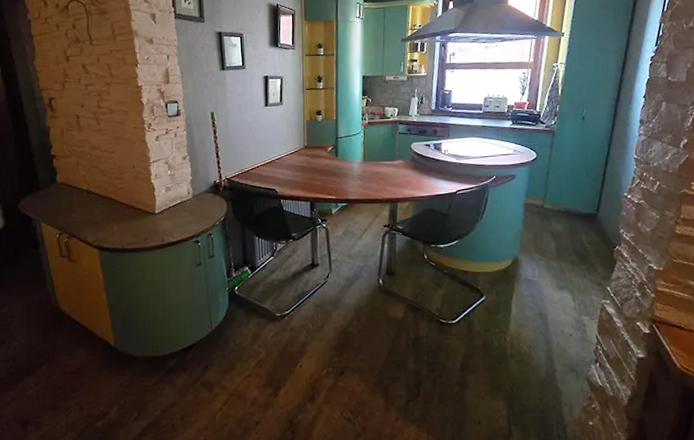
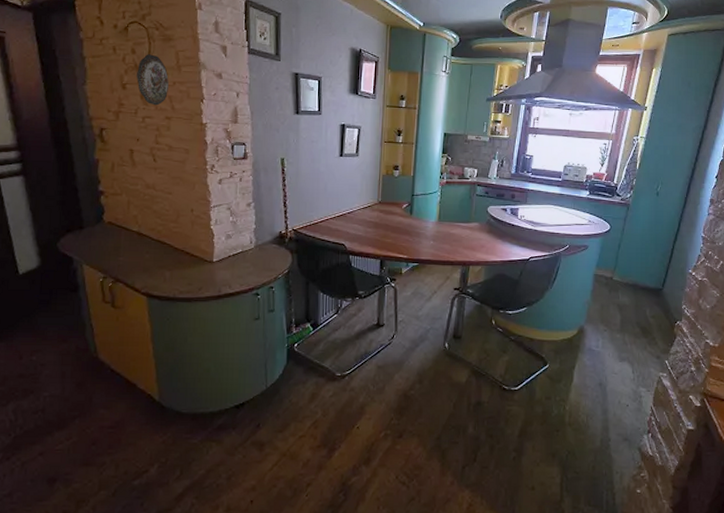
decorative plate: none [78,27,106,74] -> present [136,54,169,106]

